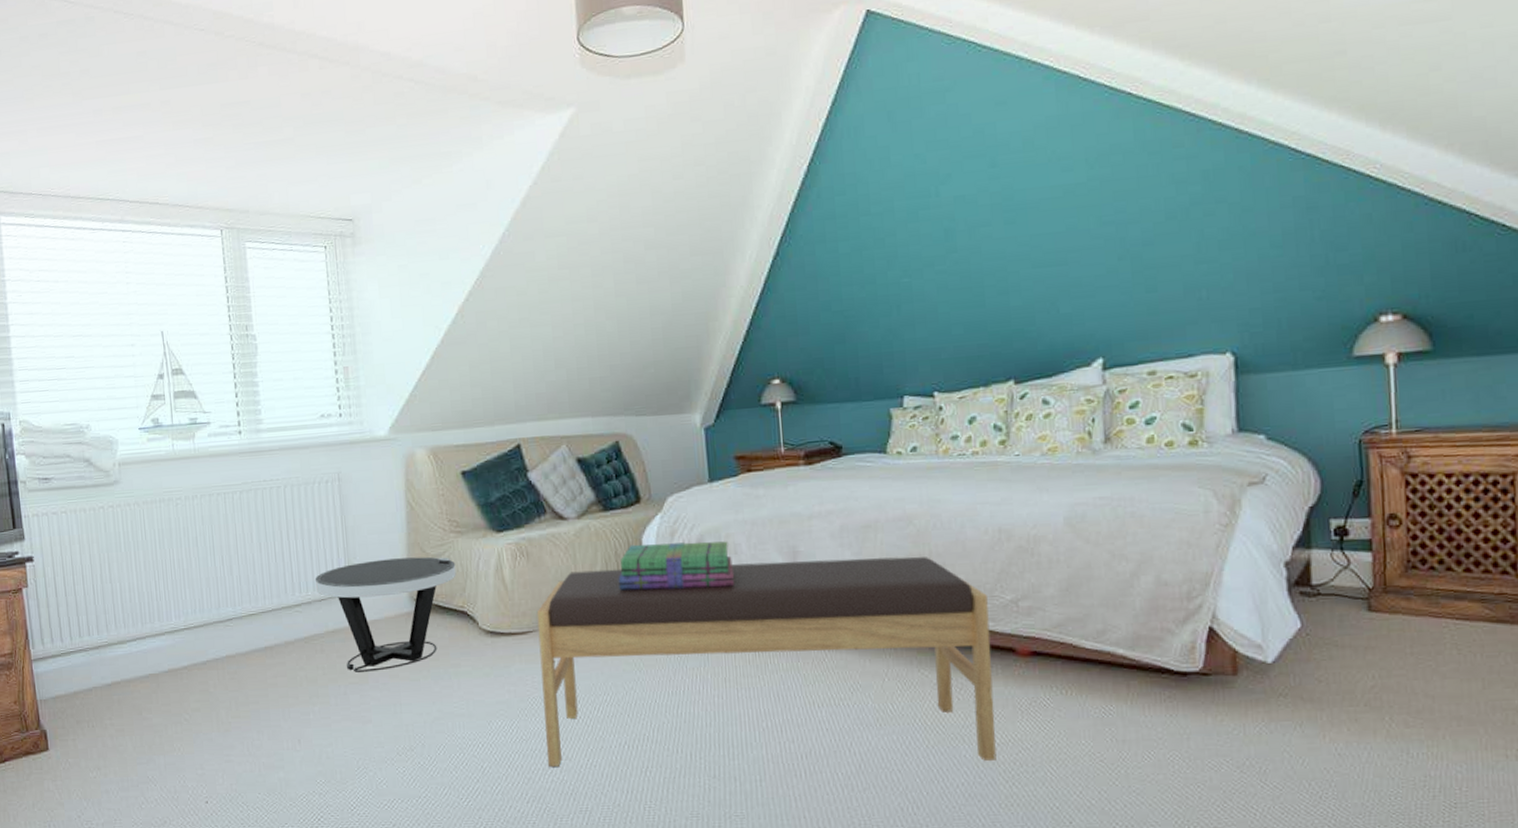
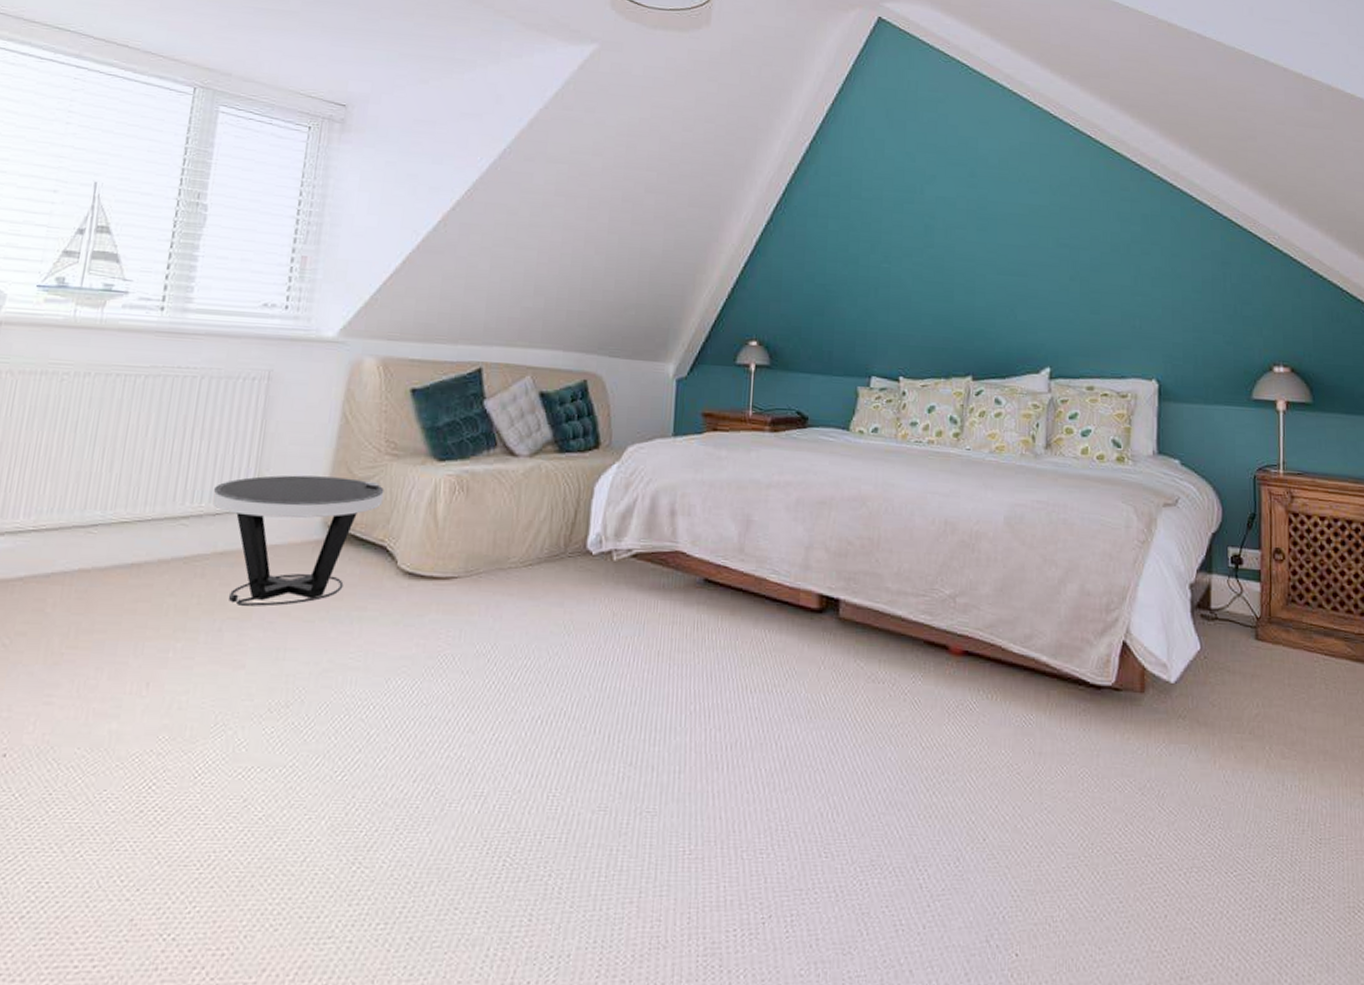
bench: present [536,556,997,767] -> none [446,514,928,765]
stack of books: present [618,541,734,591] -> none [561,492,685,551]

